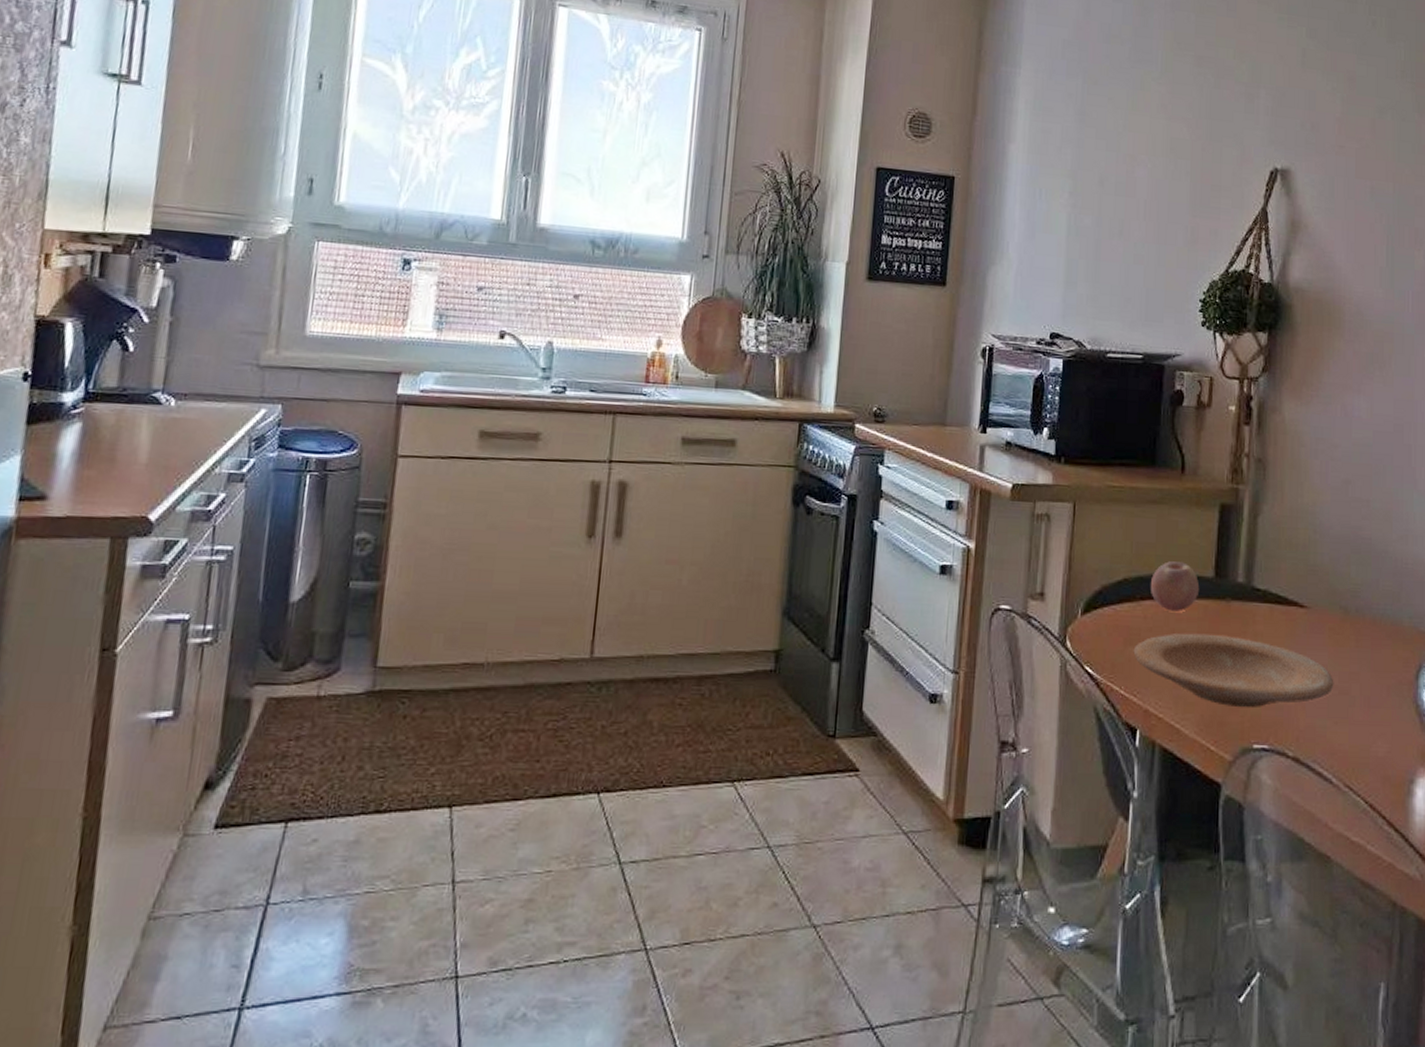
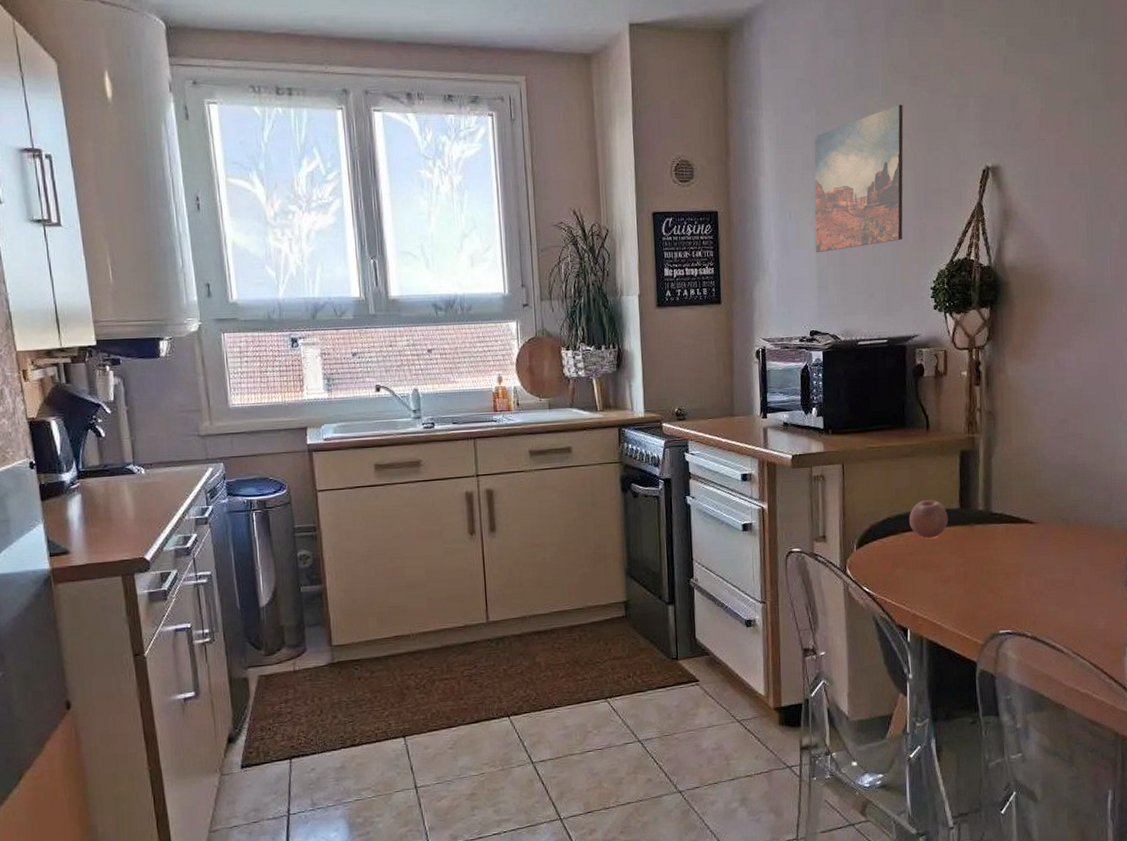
wall art: none [1066,84,1184,241] -> present [814,104,904,252]
plate: present [1133,633,1334,708] -> none [900,552,1061,605]

